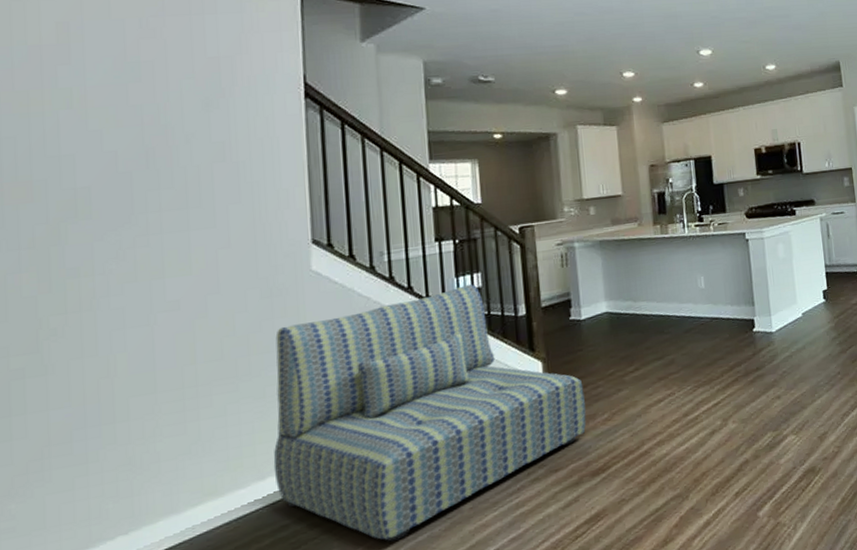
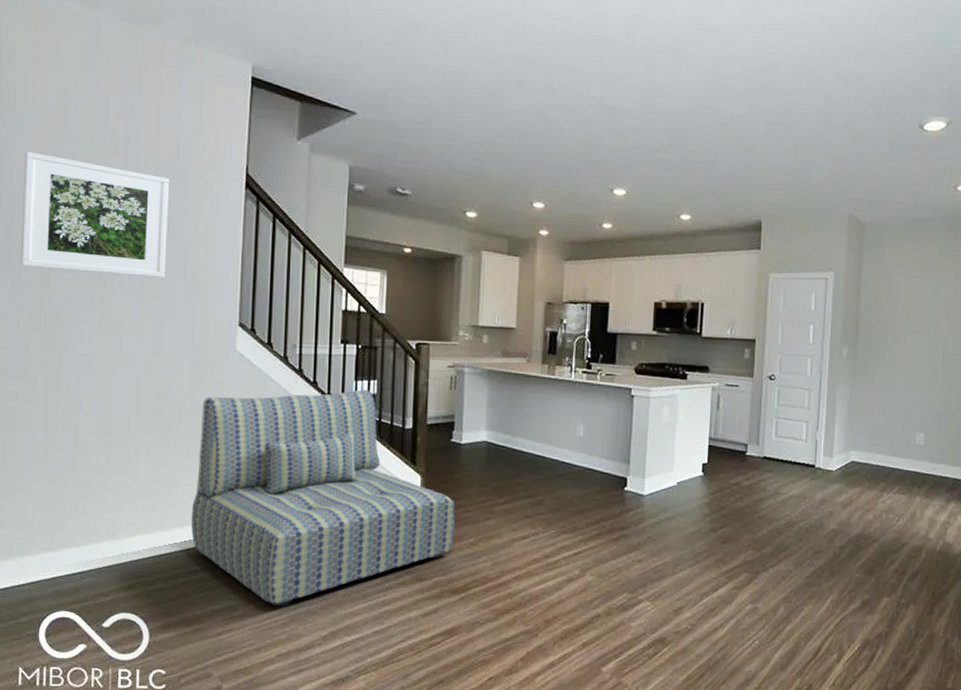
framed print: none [15,91,215,222] -> present [20,151,169,278]

